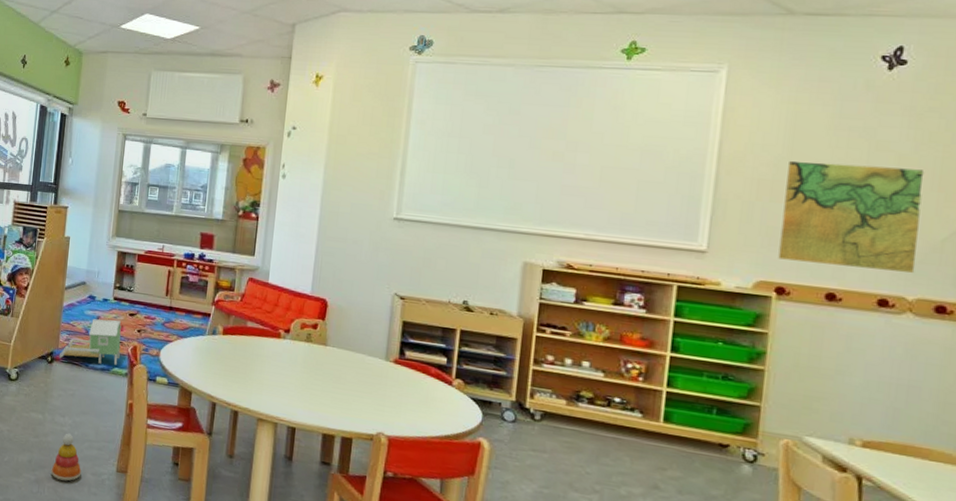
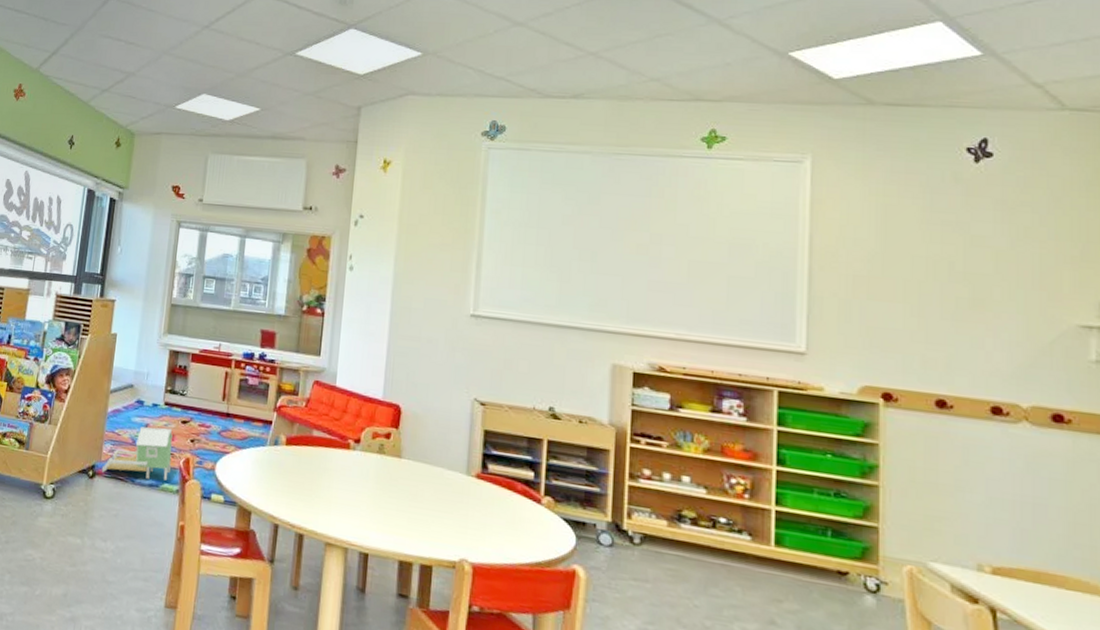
stacking toy: present [51,433,82,481] -> none [89,561,125,619]
map: present [778,160,925,273] -> none [882,255,1026,378]

